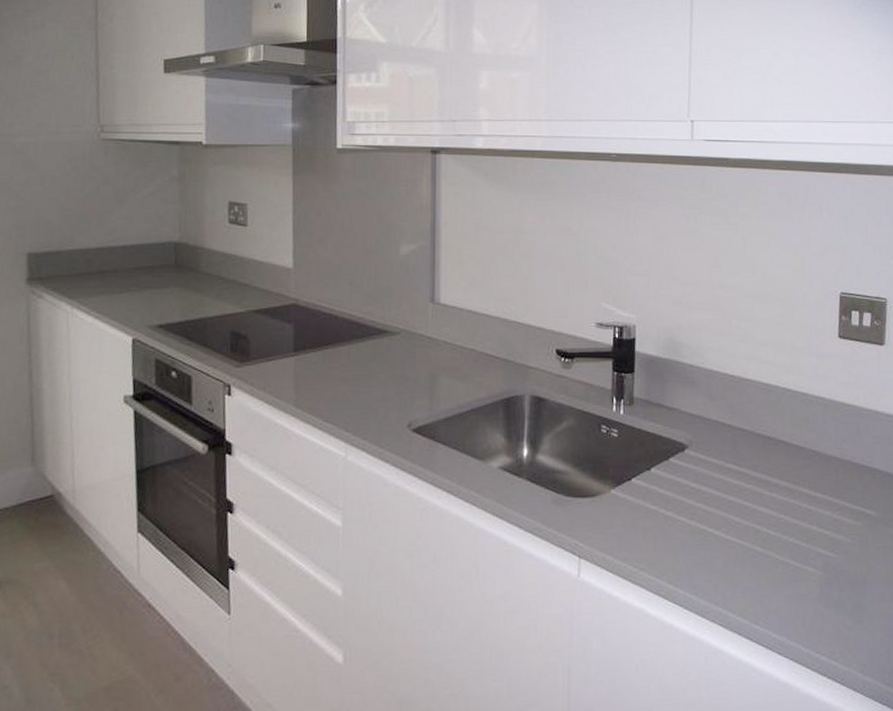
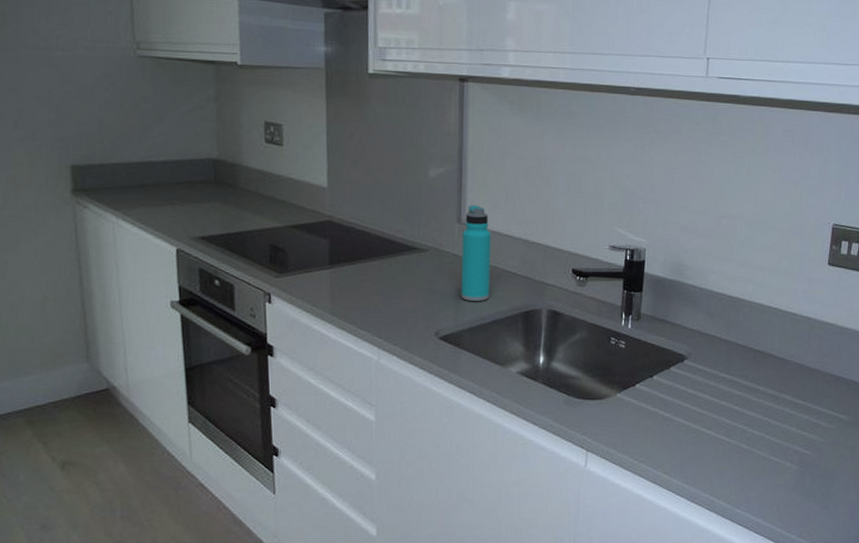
water bottle: none [435,282,467,388] -> present [461,205,491,301]

